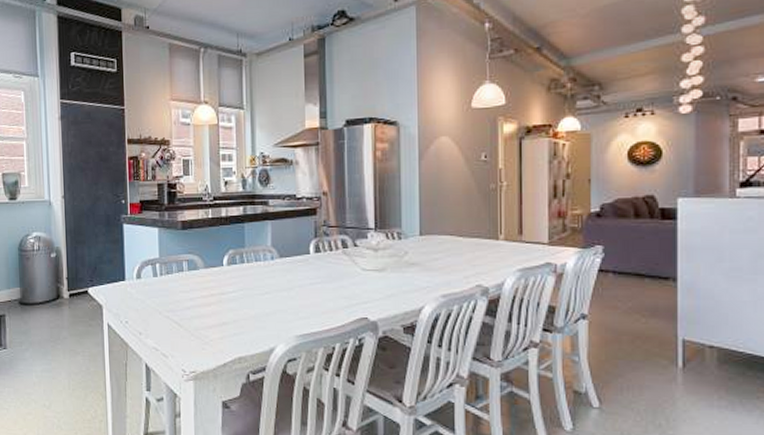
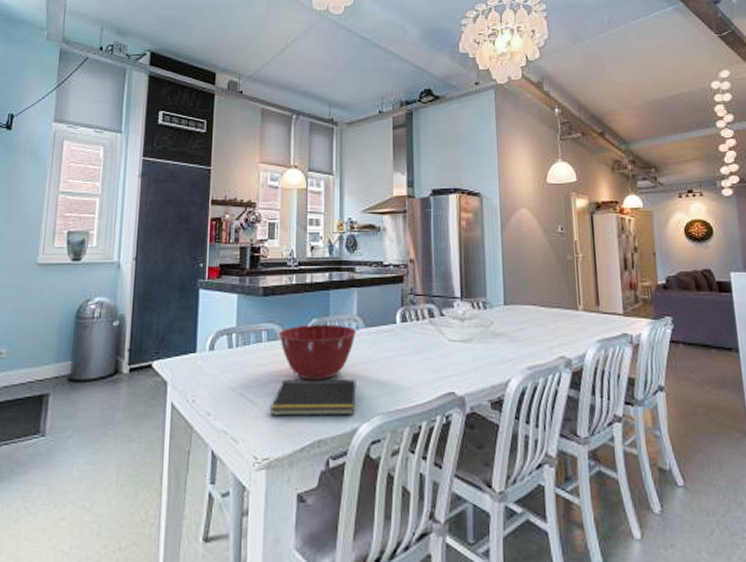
notepad: none [194,305,273,337] -> present [269,380,356,416]
mixing bowl: none [198,255,271,305] -> present [278,324,356,380]

